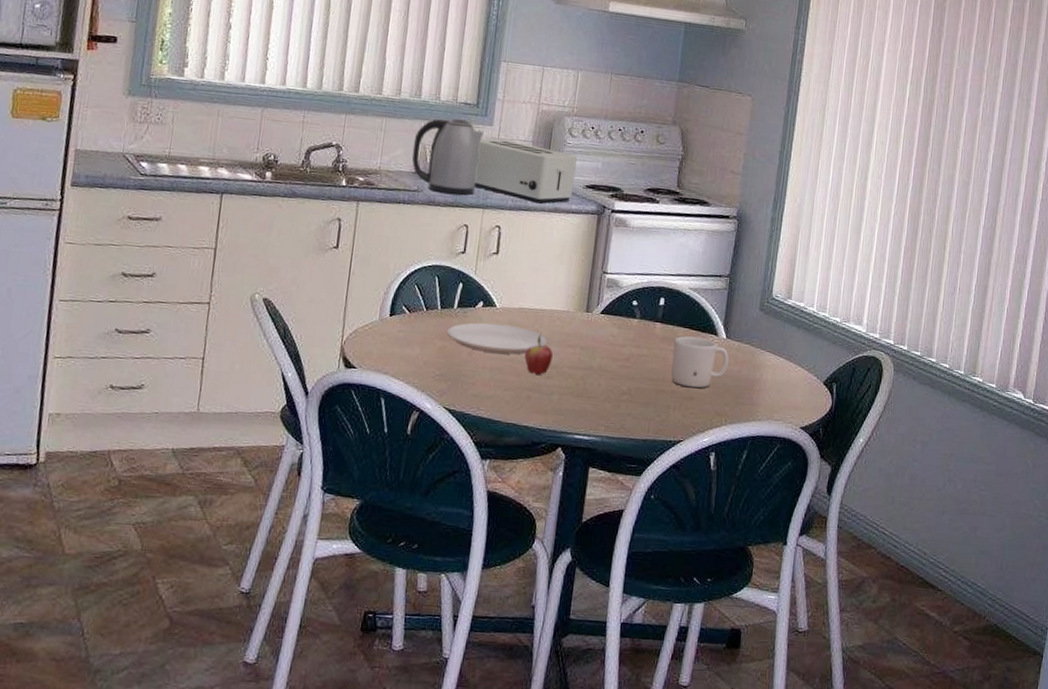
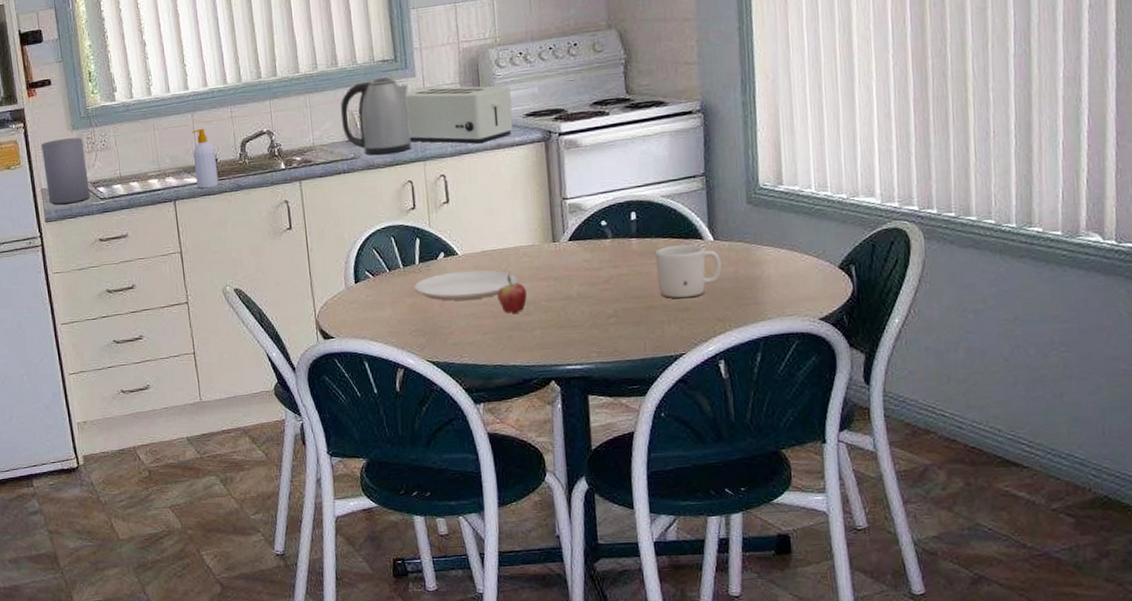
canister: none [80,100,137,173] -> present [41,137,90,205]
soap bottle: none [249,126,278,189] -> present [191,128,219,189]

